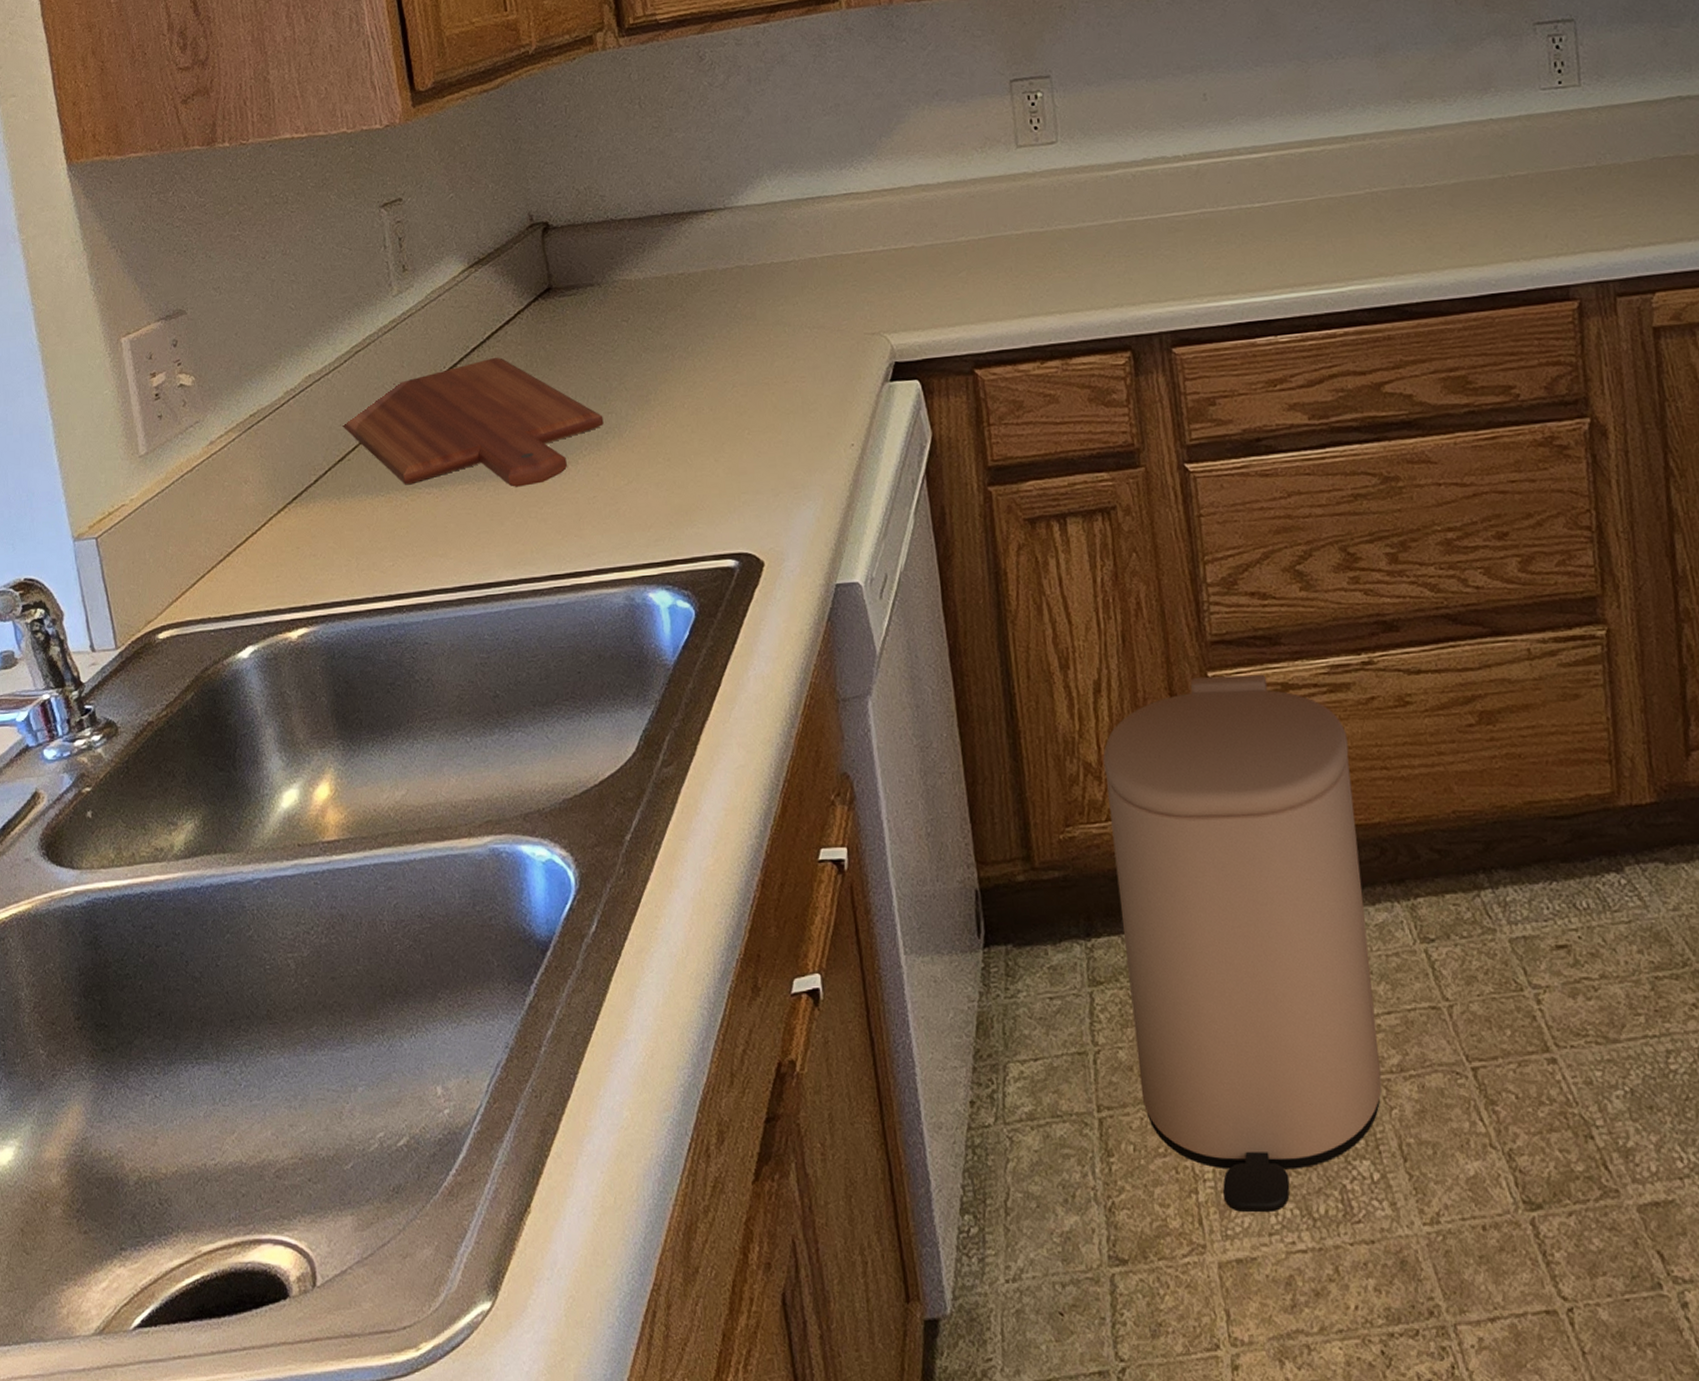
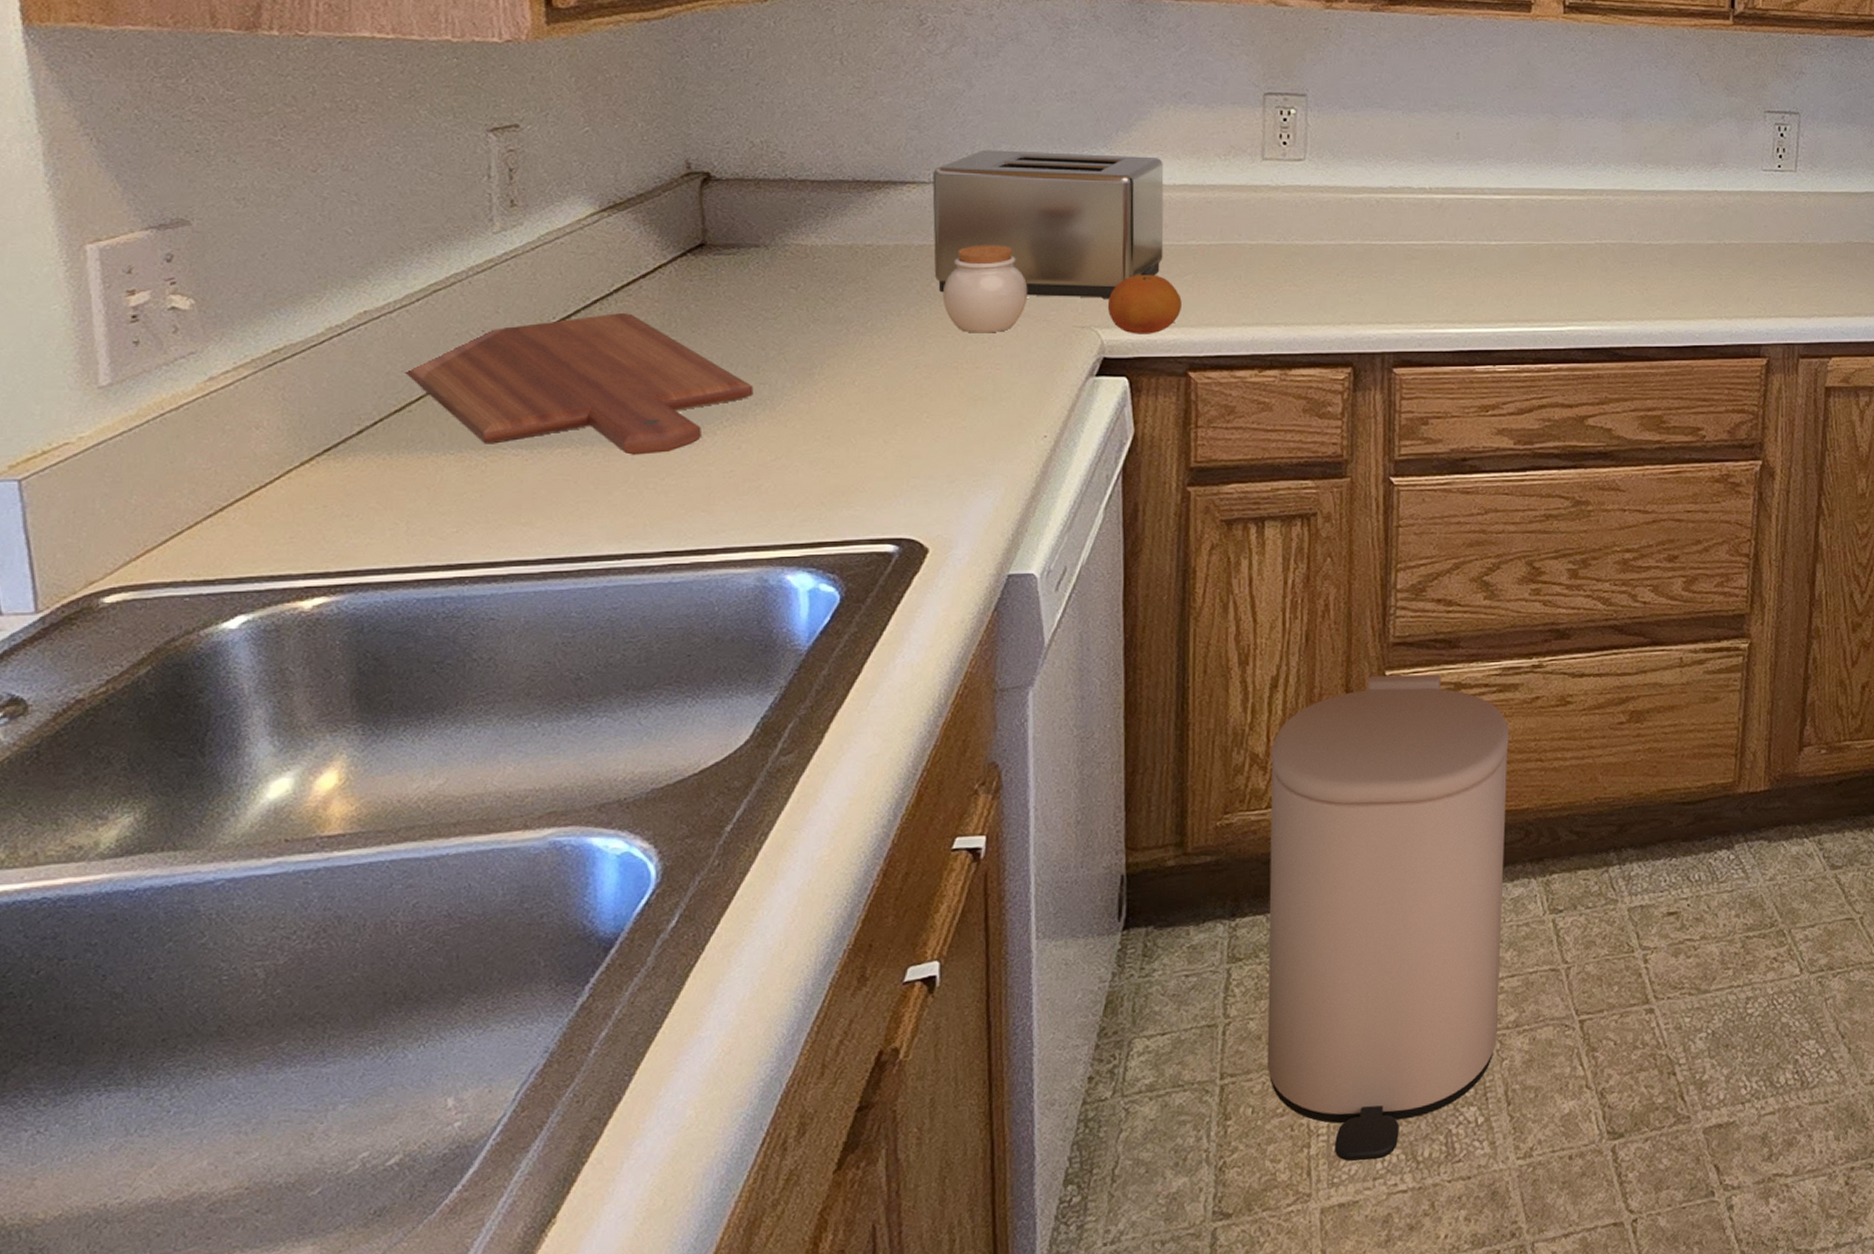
toaster: none [726,158,937,313] -> present [932,150,1164,298]
jar: none [747,261,821,350] -> present [942,245,1028,333]
fruit: none [892,275,960,337] -> present [1107,275,1182,334]

